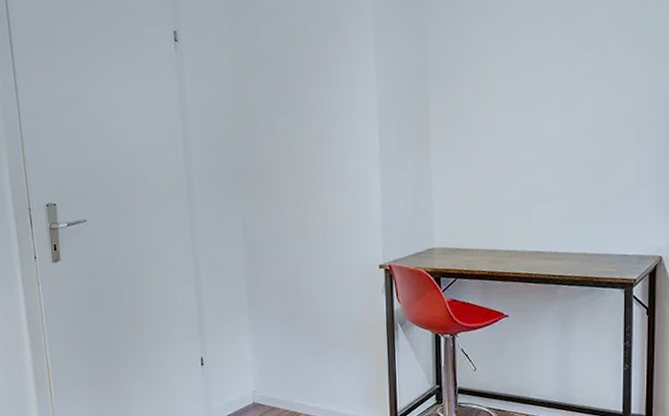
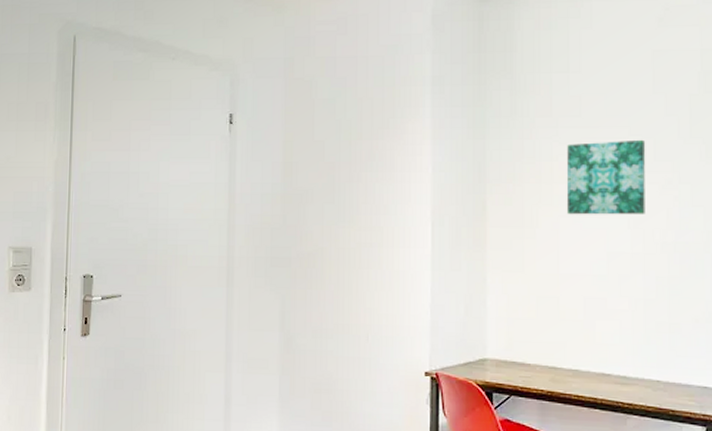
wall art: none [502,30,575,109] -> present [566,139,646,215]

